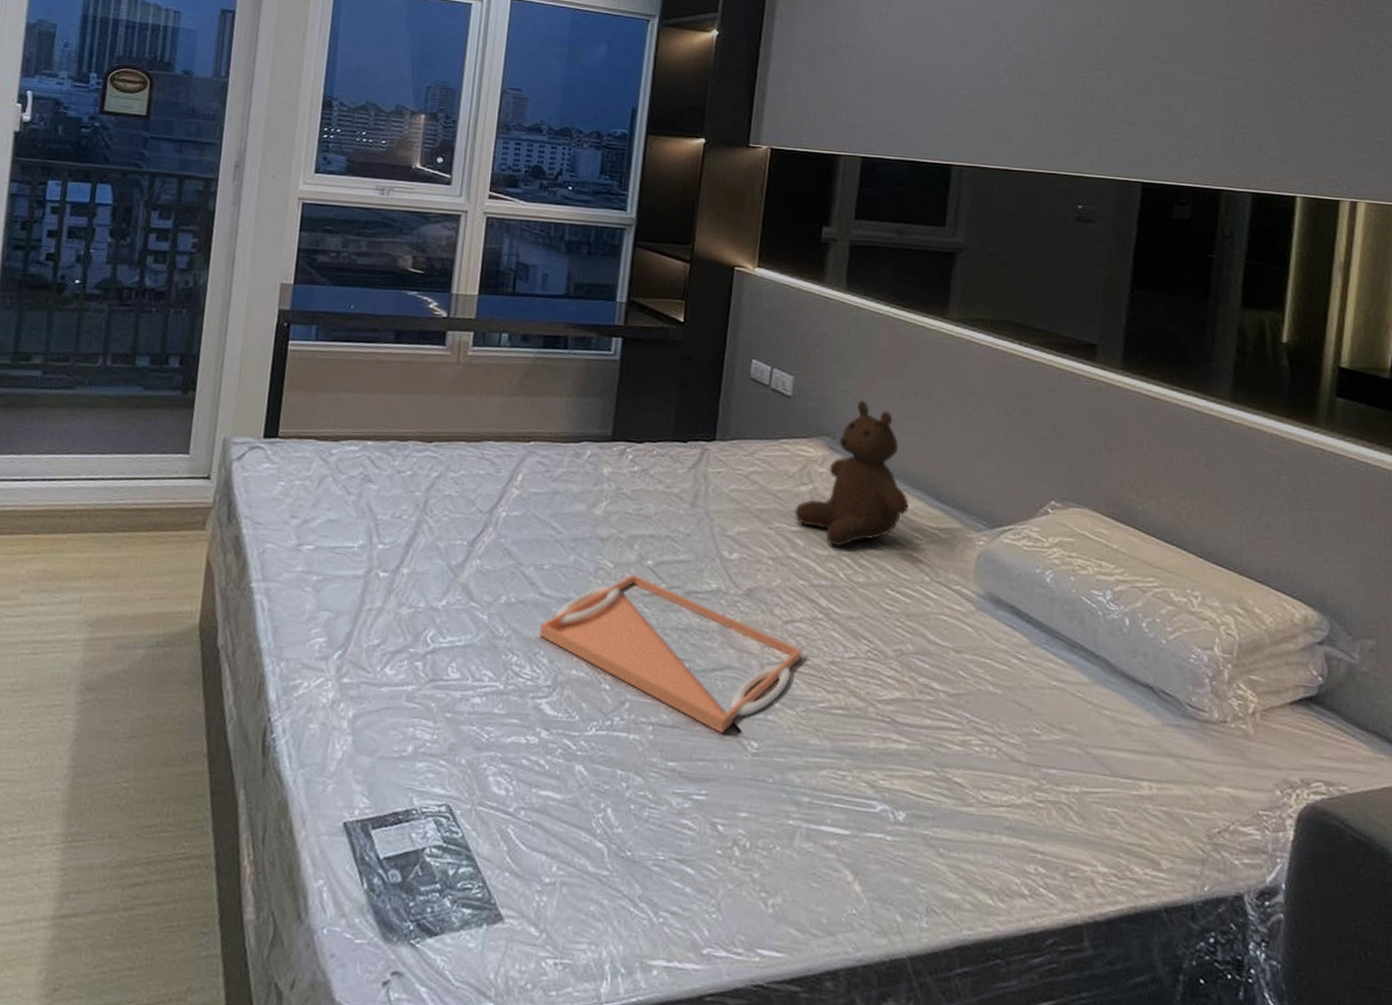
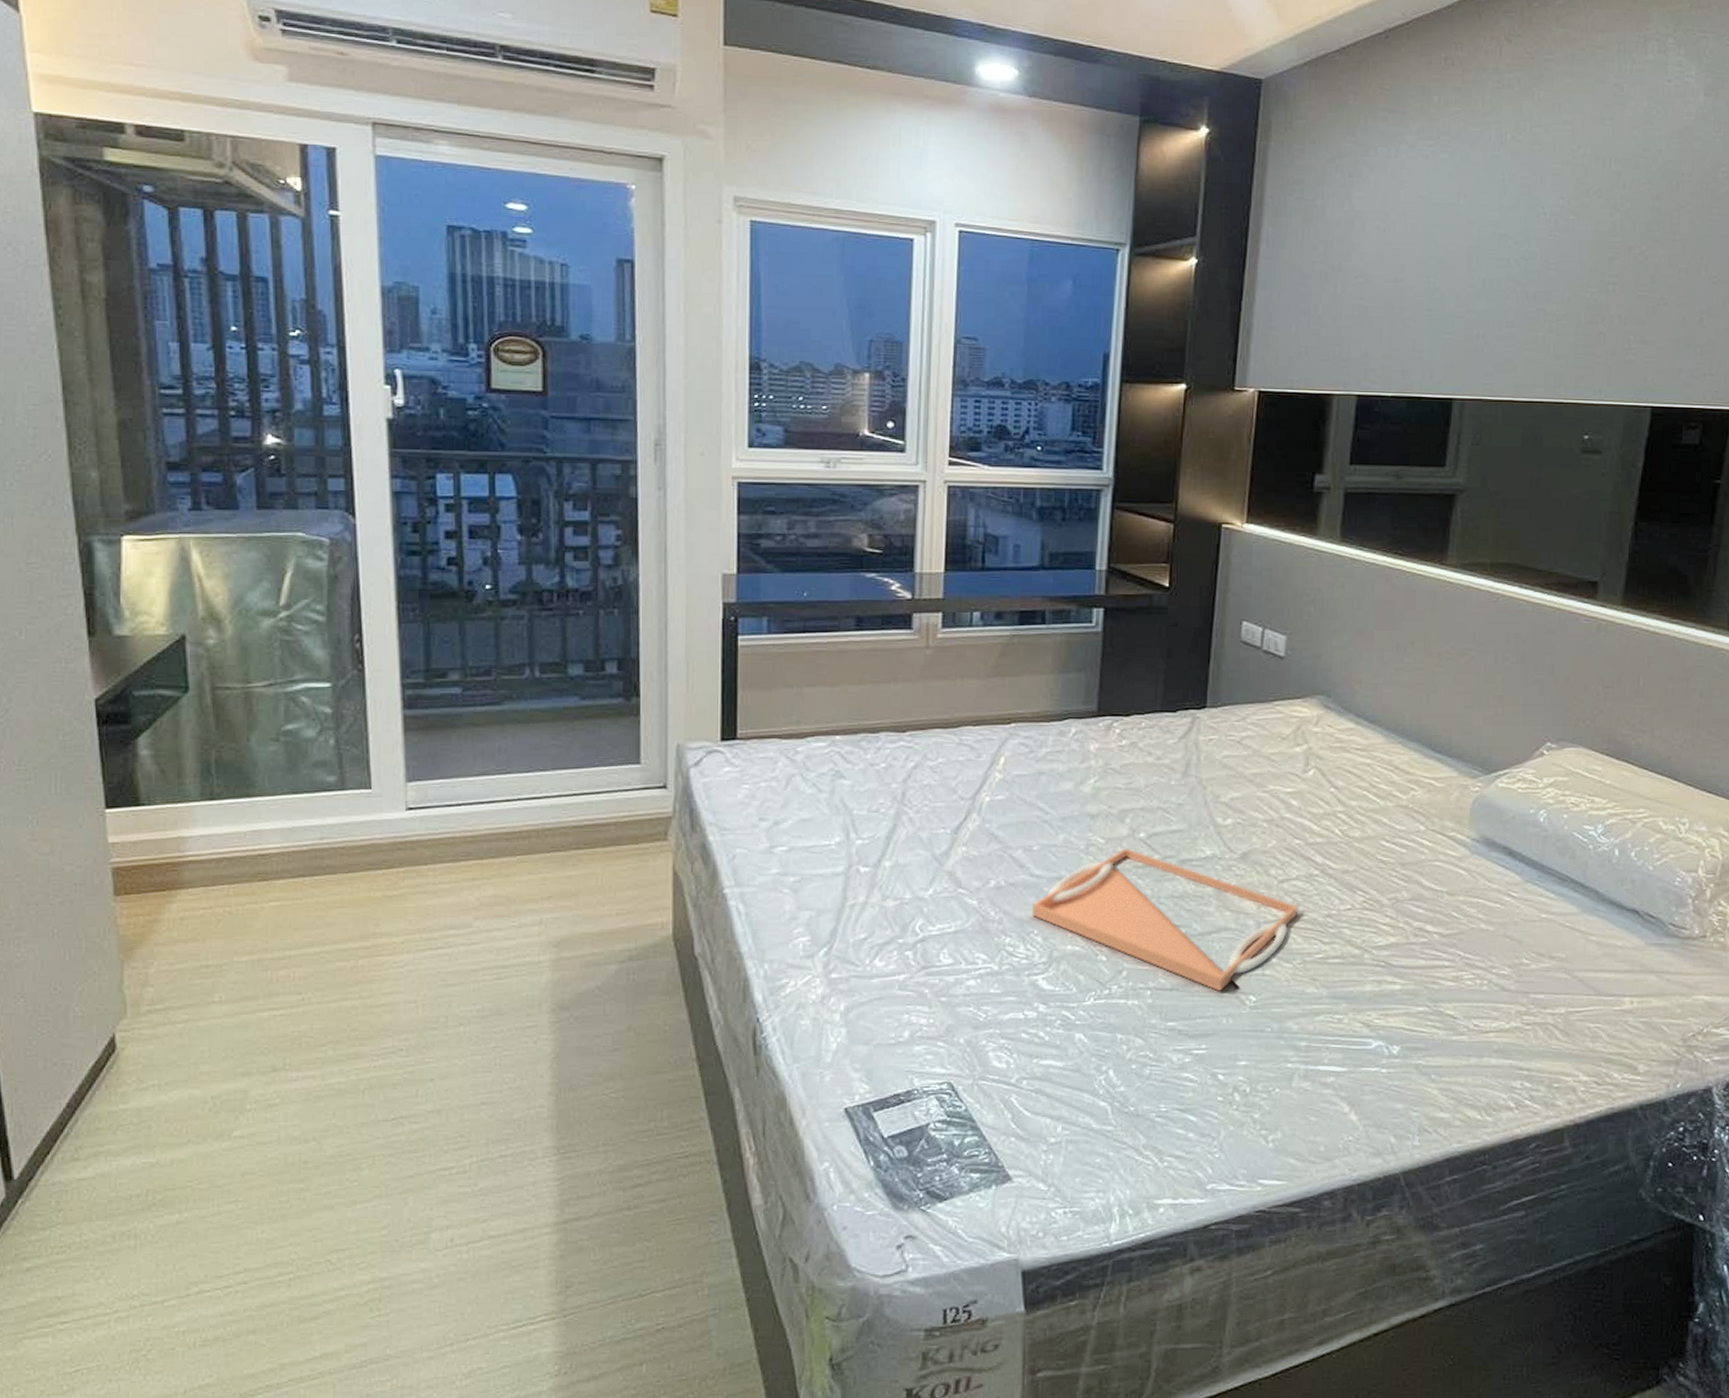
teddy bear: present [795,401,910,548] -> none [1289,656,1406,805]

